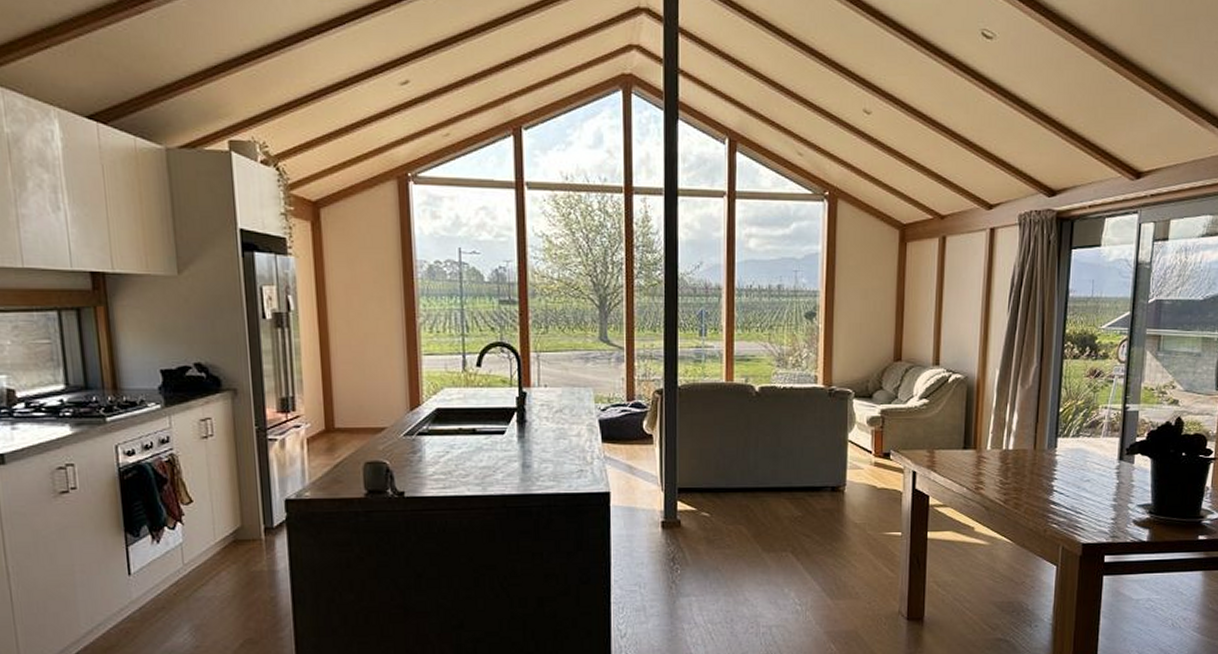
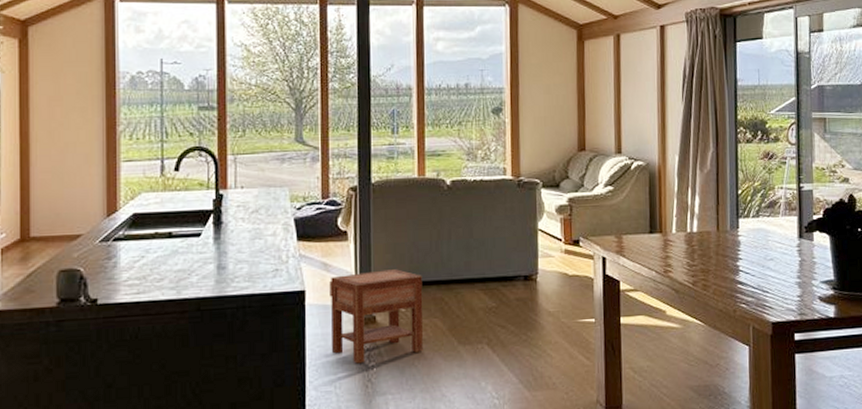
nightstand: none [634,475,728,566] -> present [329,269,424,364]

